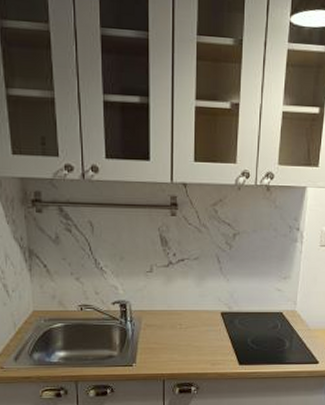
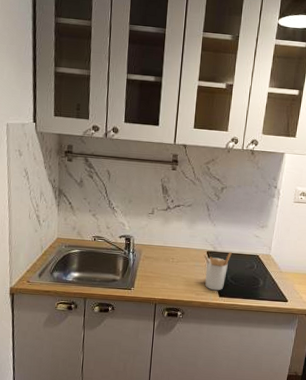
utensil holder: none [217,311,251,358] -> present [203,252,232,291]

